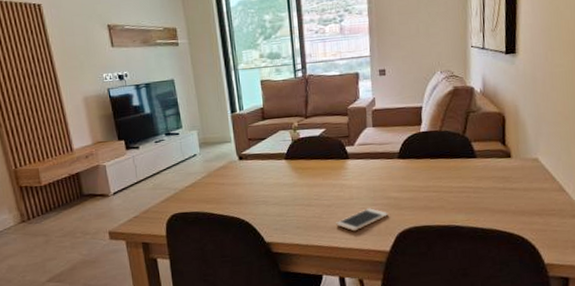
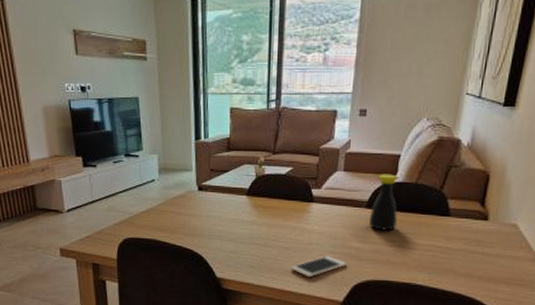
bottle: none [402,125,430,178] -> present [368,174,399,231]

